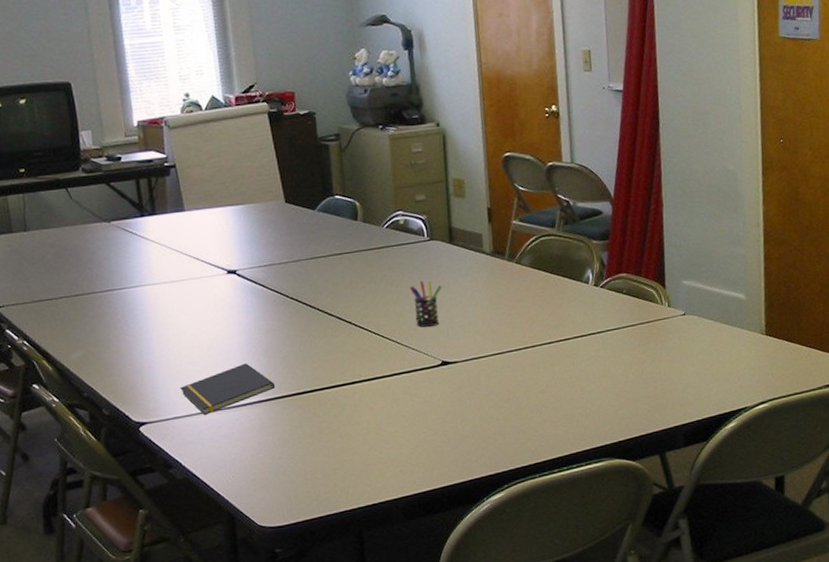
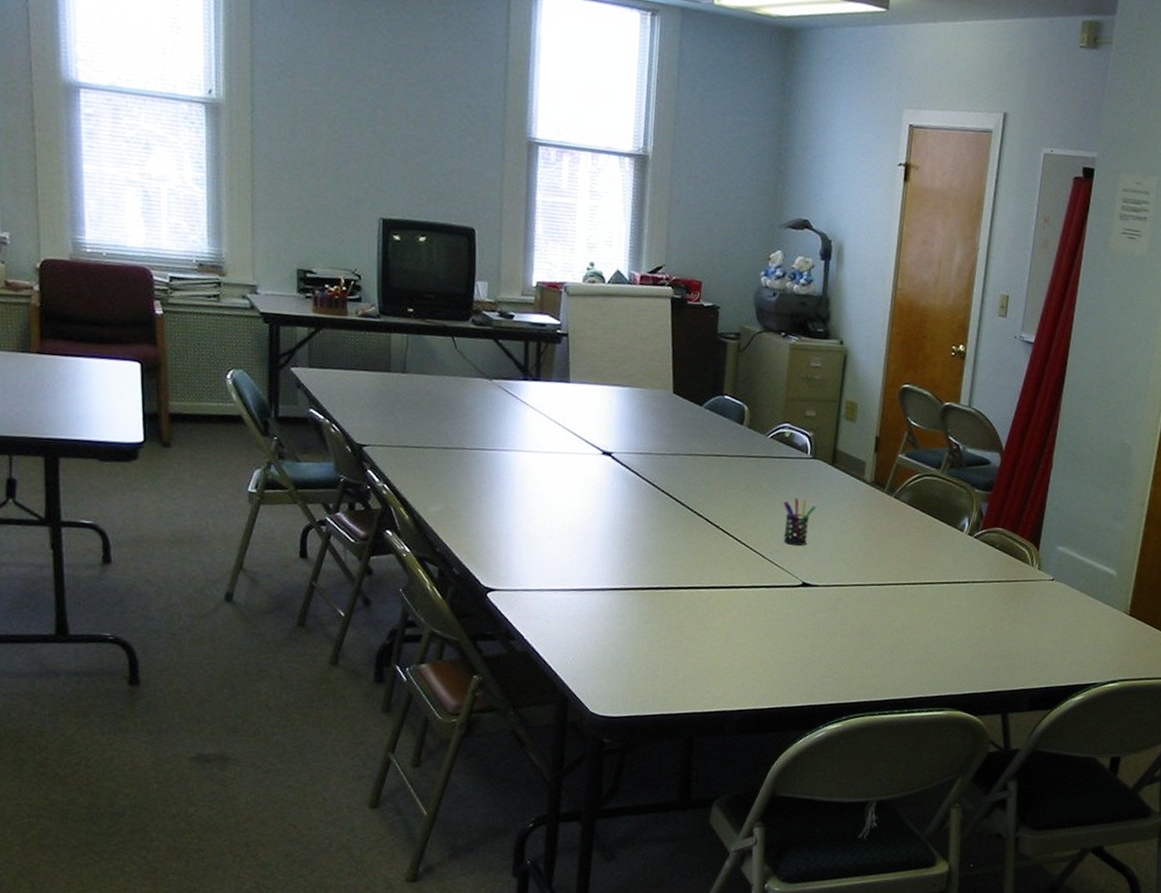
notepad: present [180,363,276,415] -> none [535,548,632,592]

